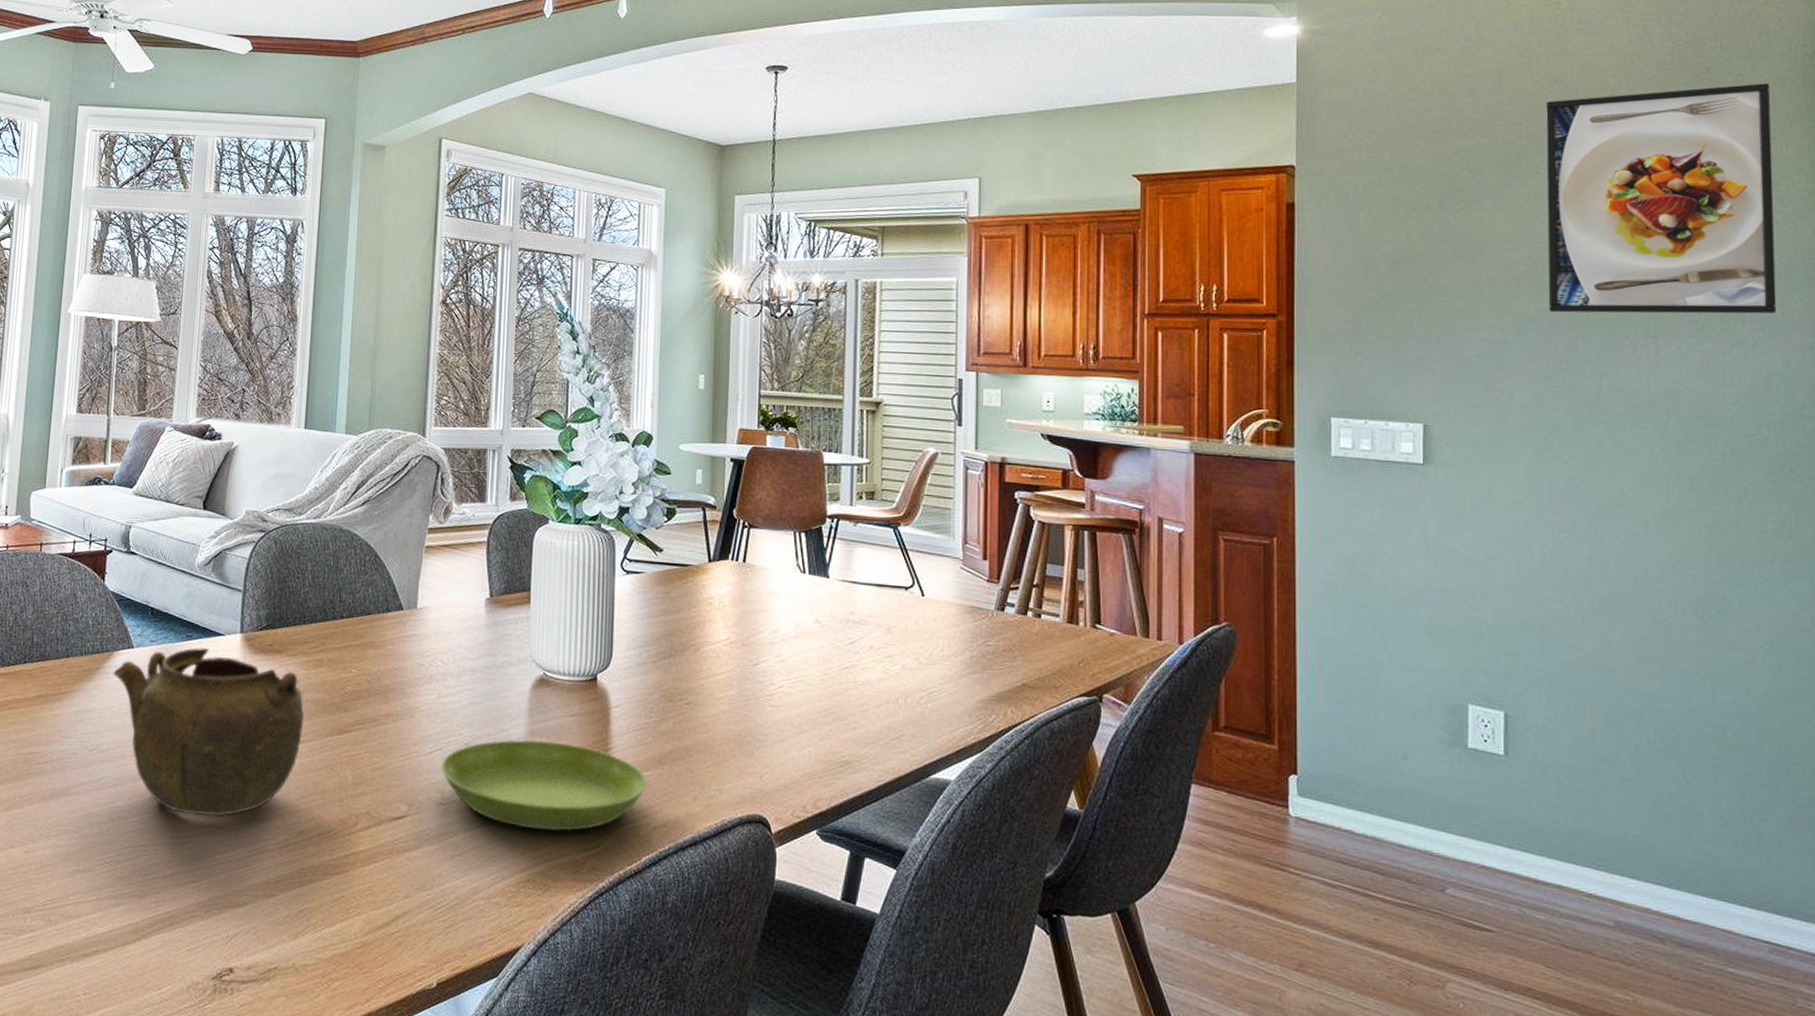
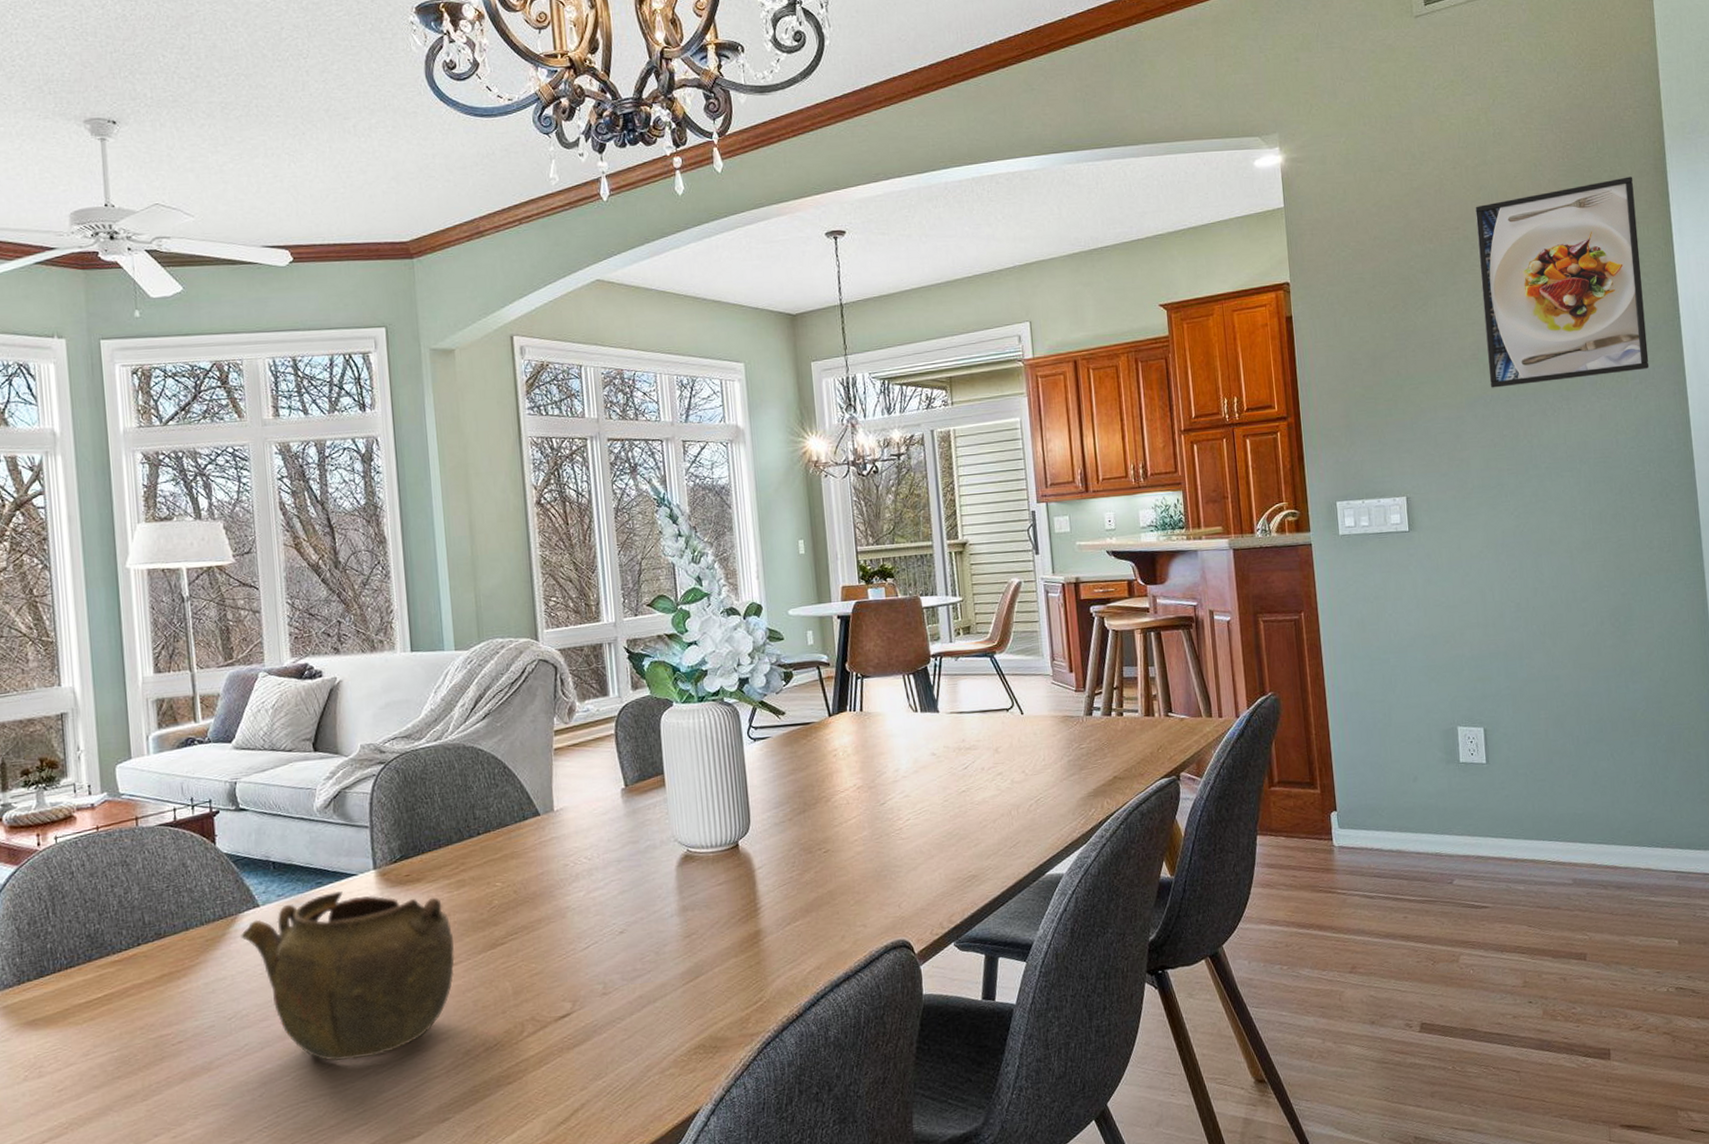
saucer: present [441,739,647,832] -> none [599,911,798,1000]

